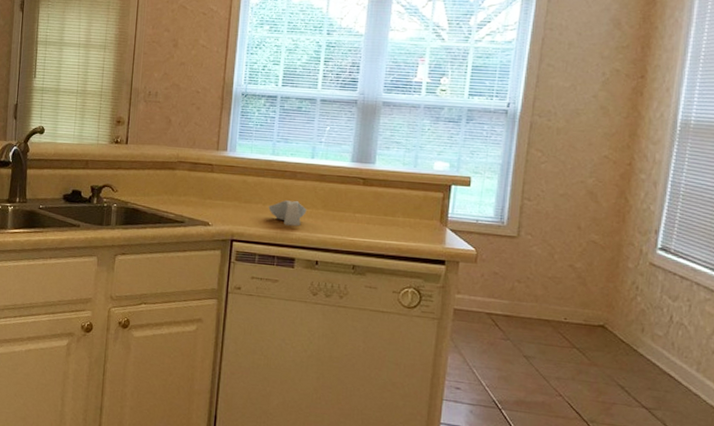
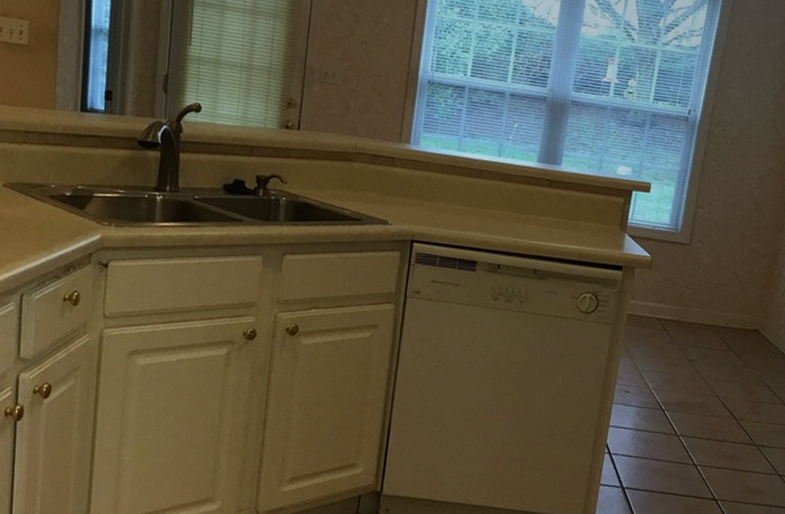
spoon rest: present [268,200,307,227] -> none [452,200,491,228]

